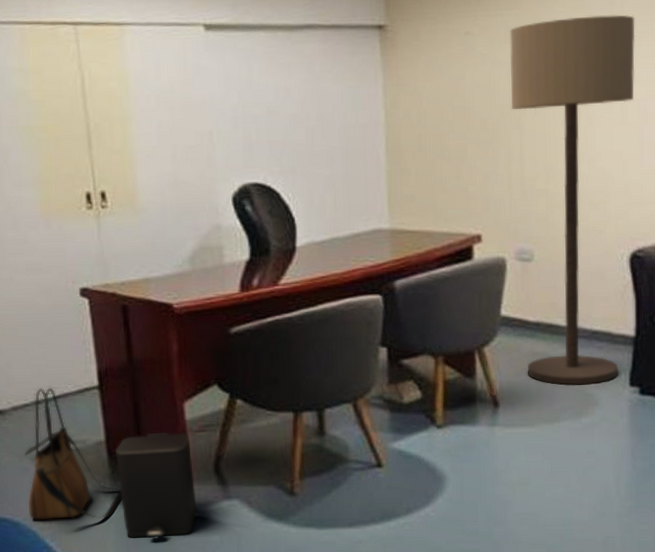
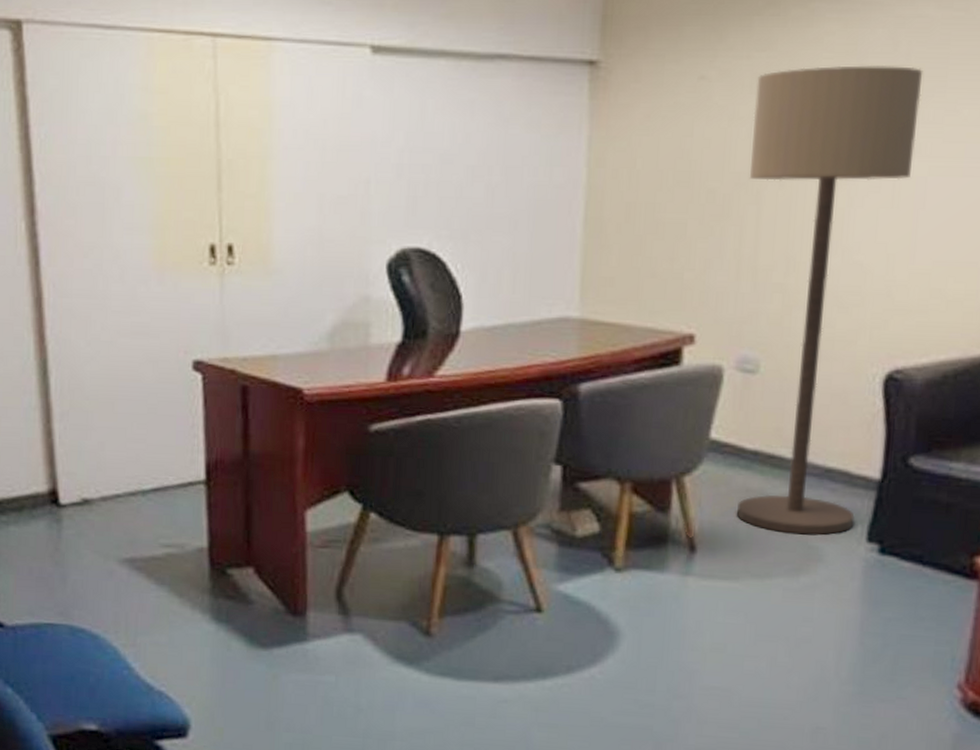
tote bag: present [24,387,122,520] -> none [110,476,222,641]
pedal bin: present [115,432,197,538] -> none [218,542,311,671]

